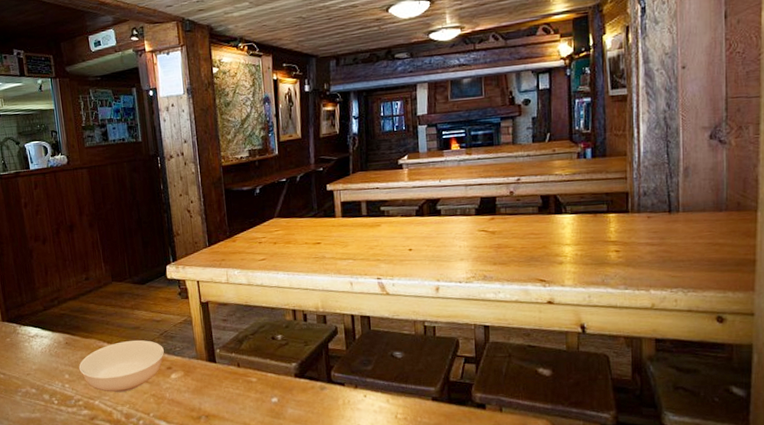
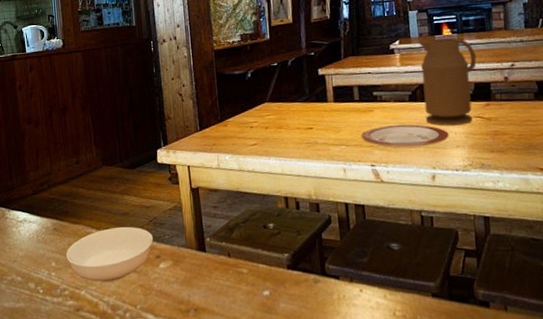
plate: none [367,238,454,263] -> present [361,124,449,150]
water jug: none [426,152,484,240] -> present [418,37,477,127]

